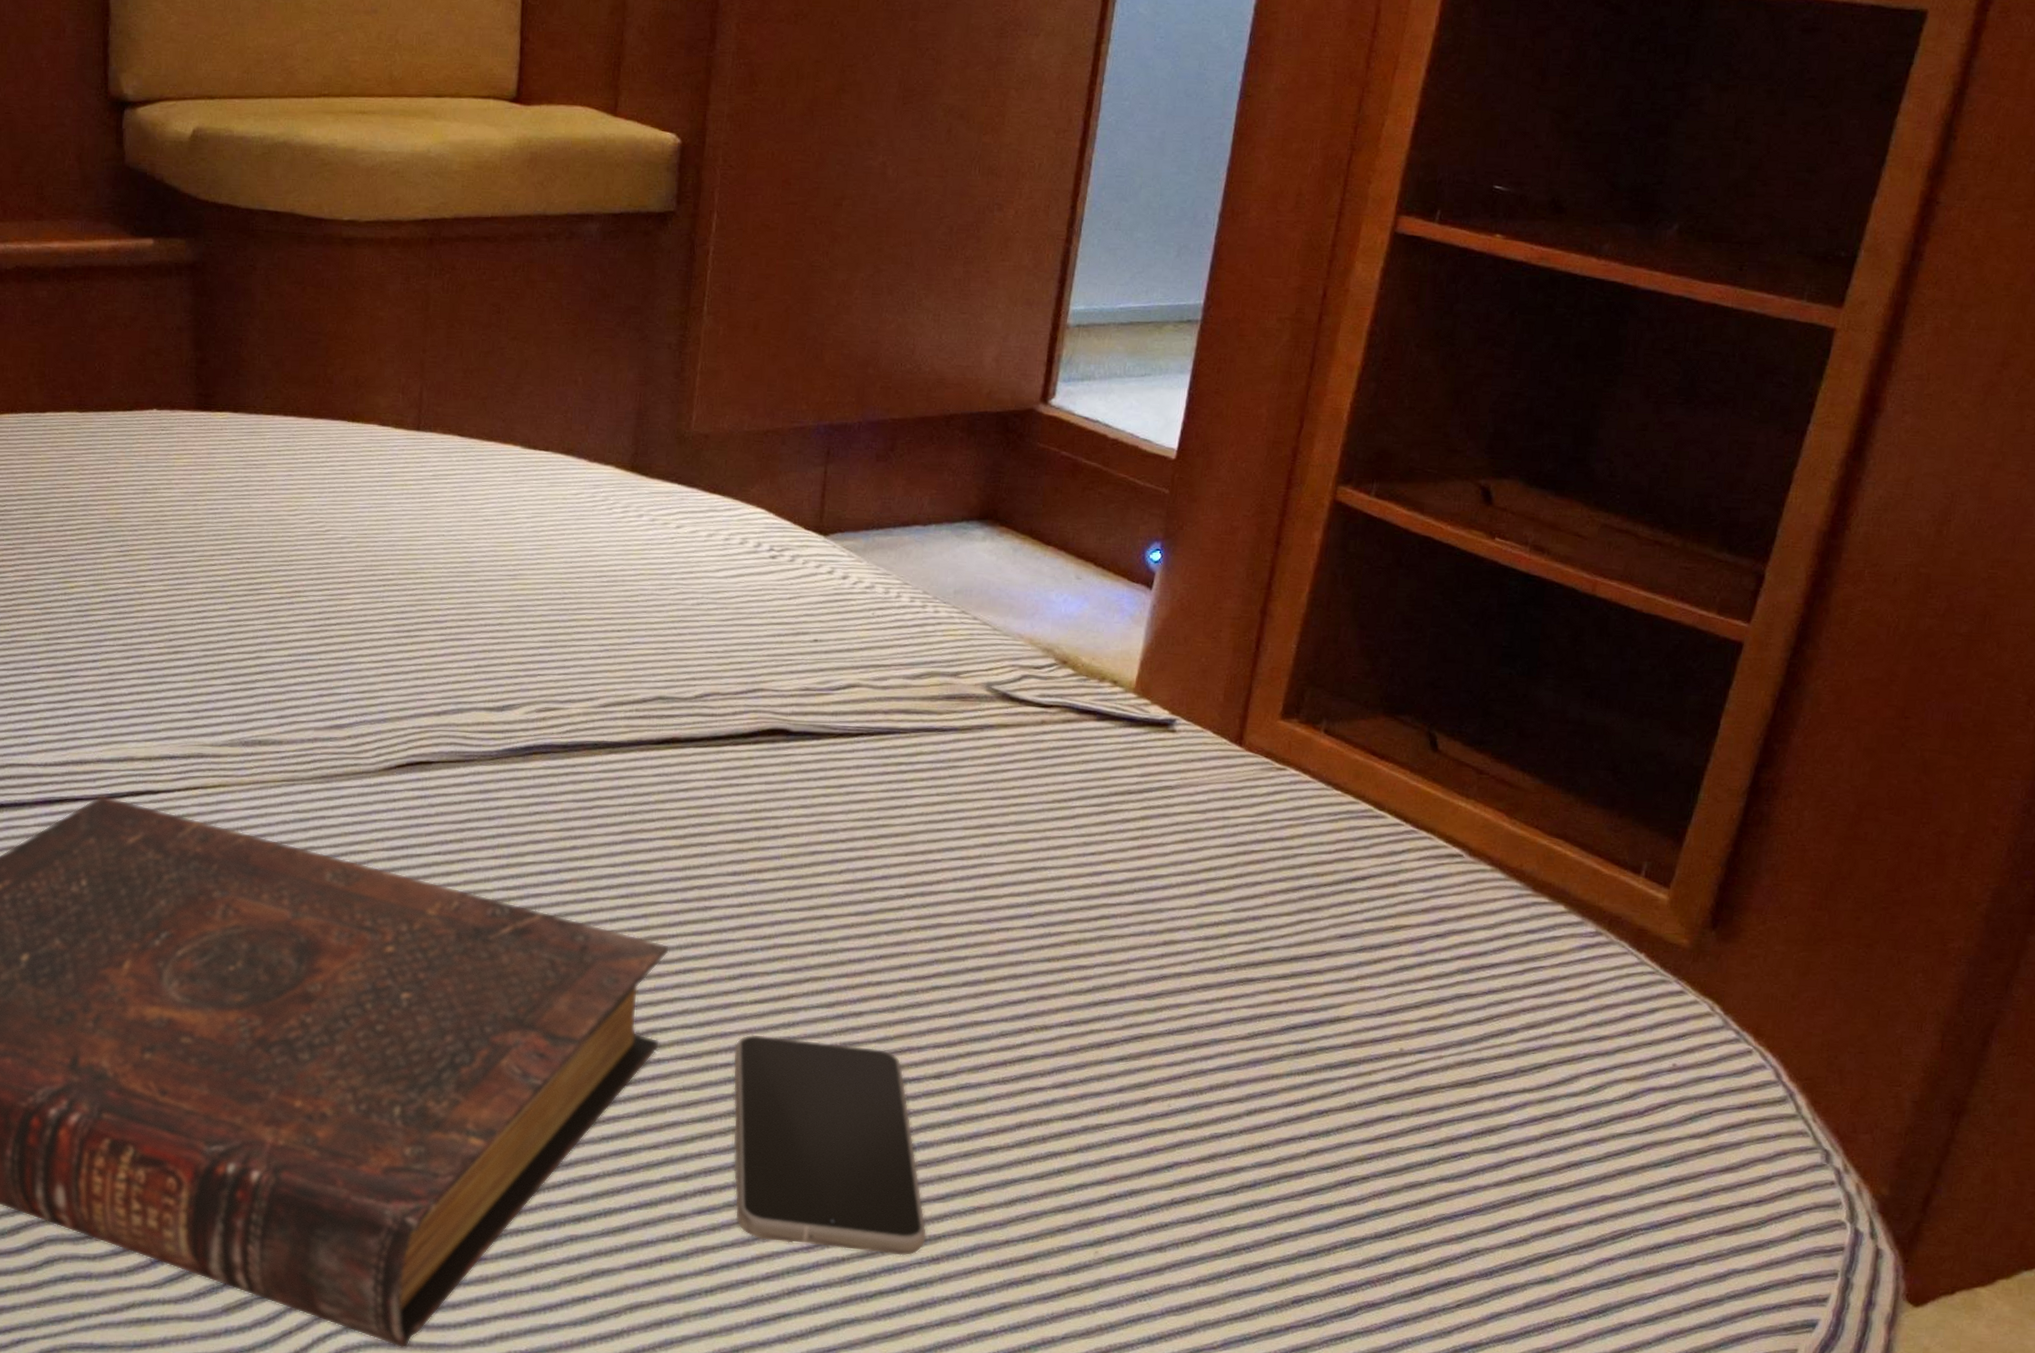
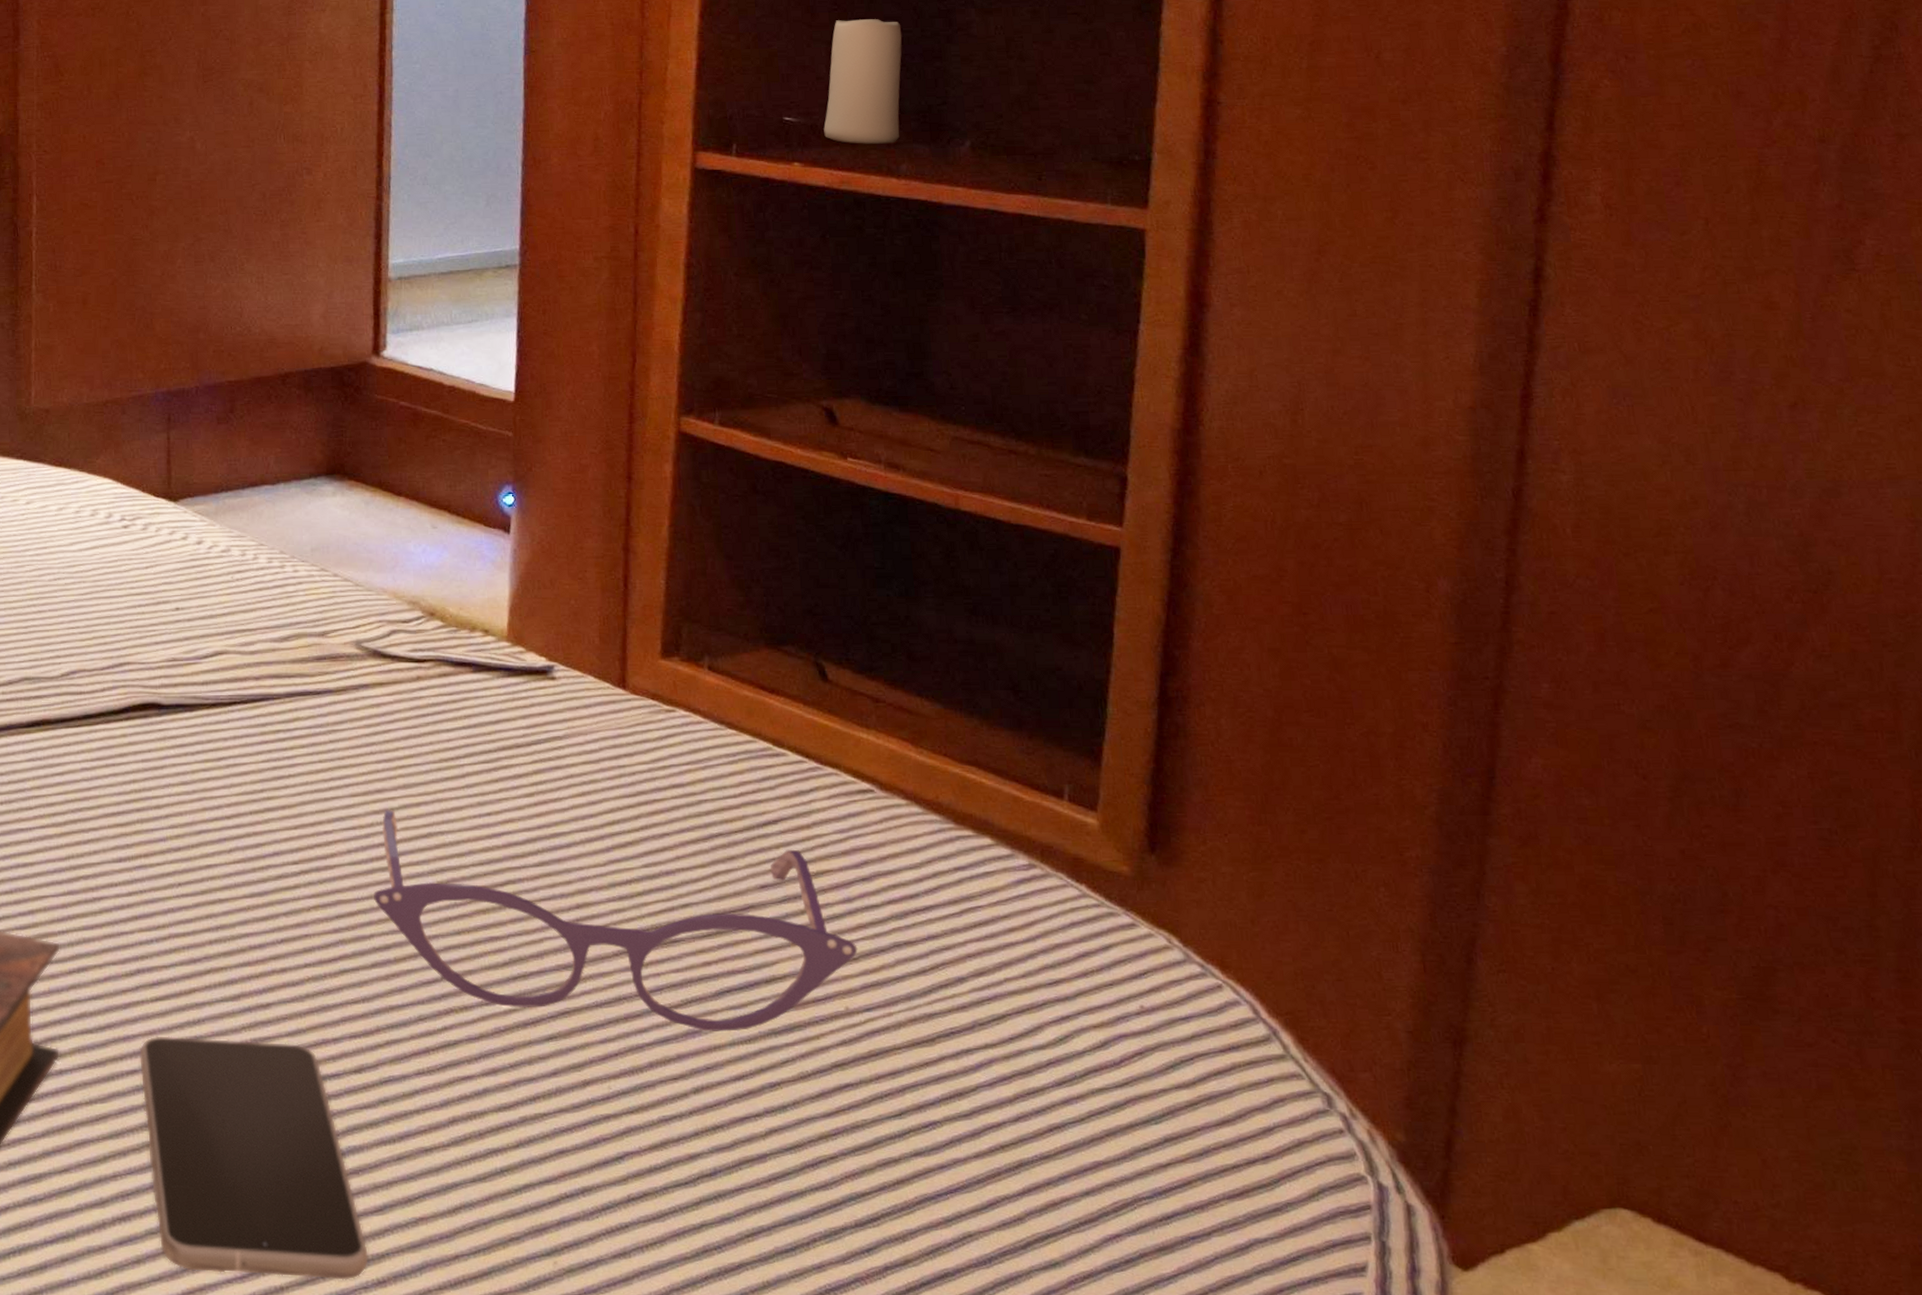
eyeglasses: none [972,843,1421,1064] -> present [372,808,858,1032]
candle: none [1532,86,1632,221] -> present [823,19,903,144]

